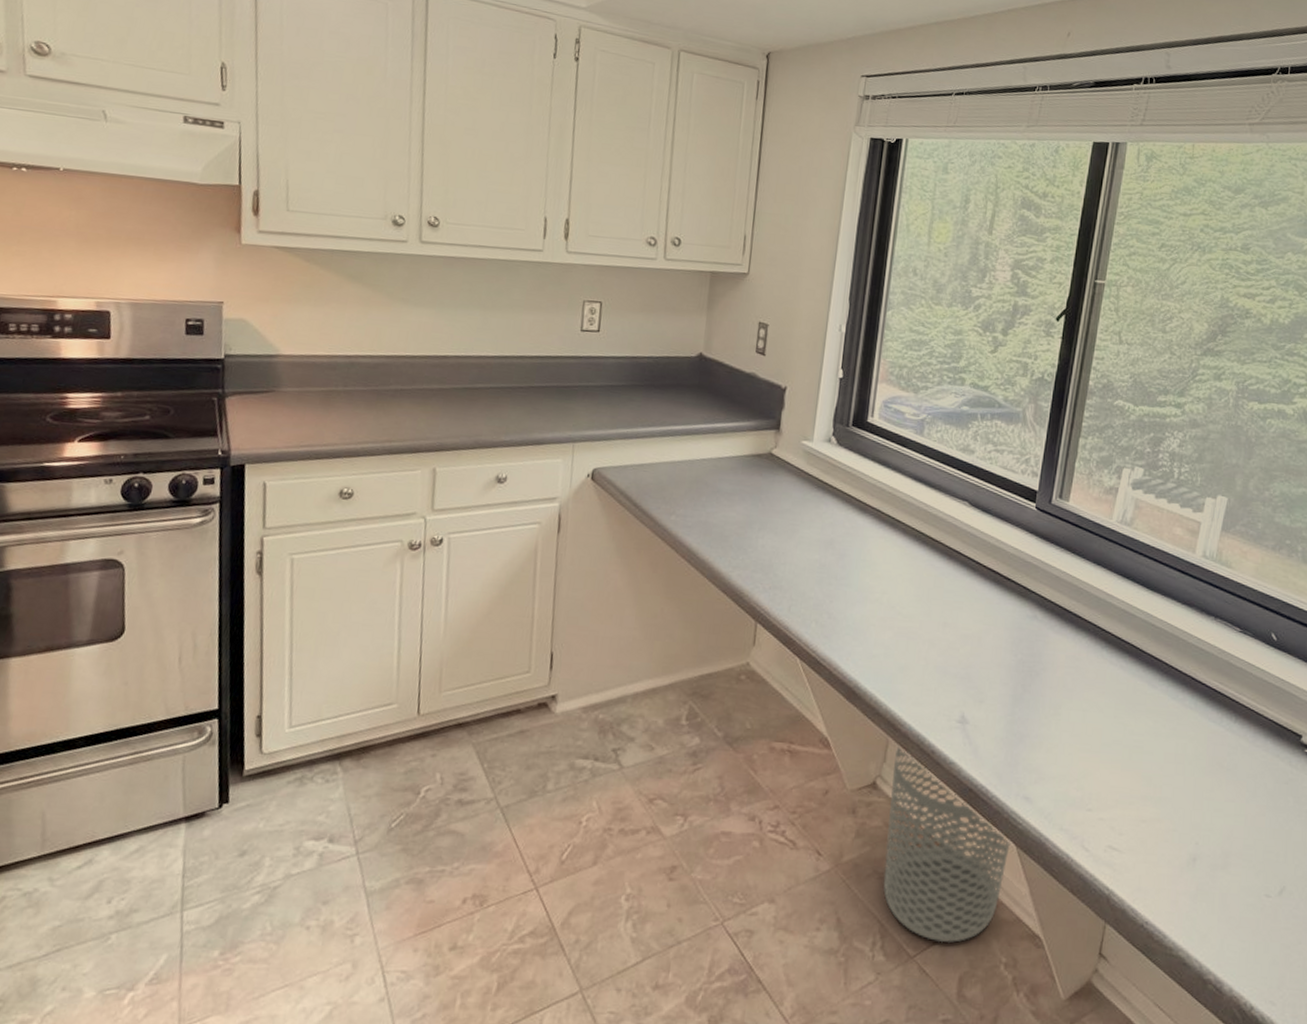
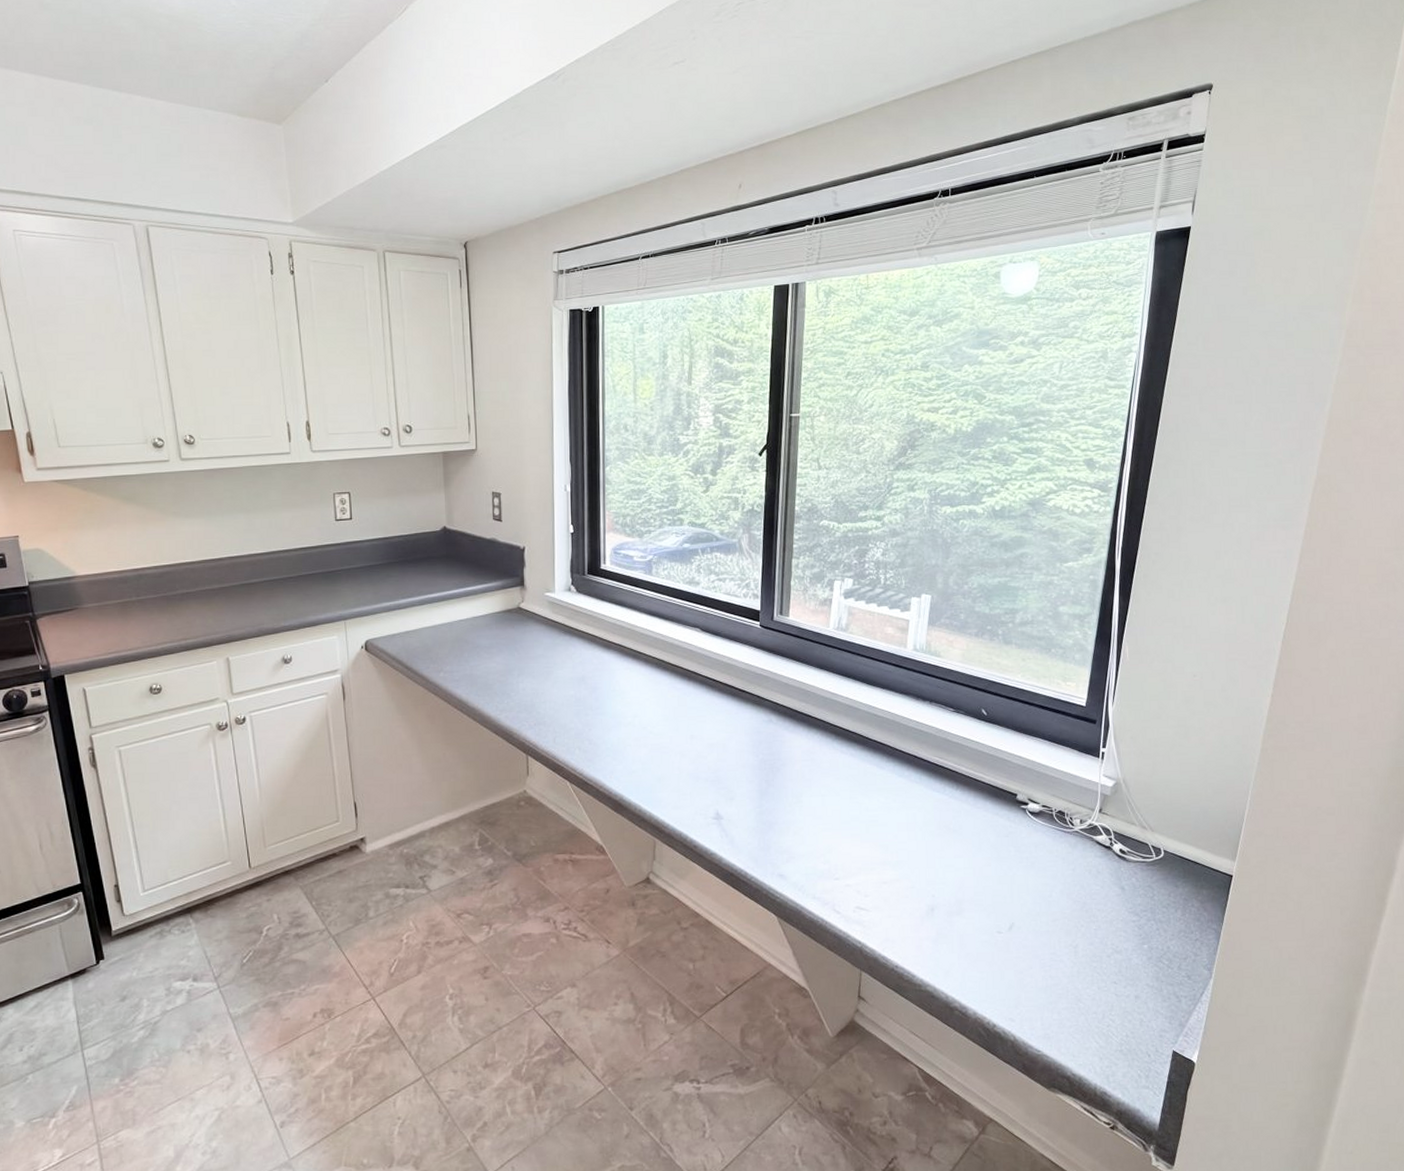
waste bin: present [883,745,1010,943] -> none [662,844,771,1003]

